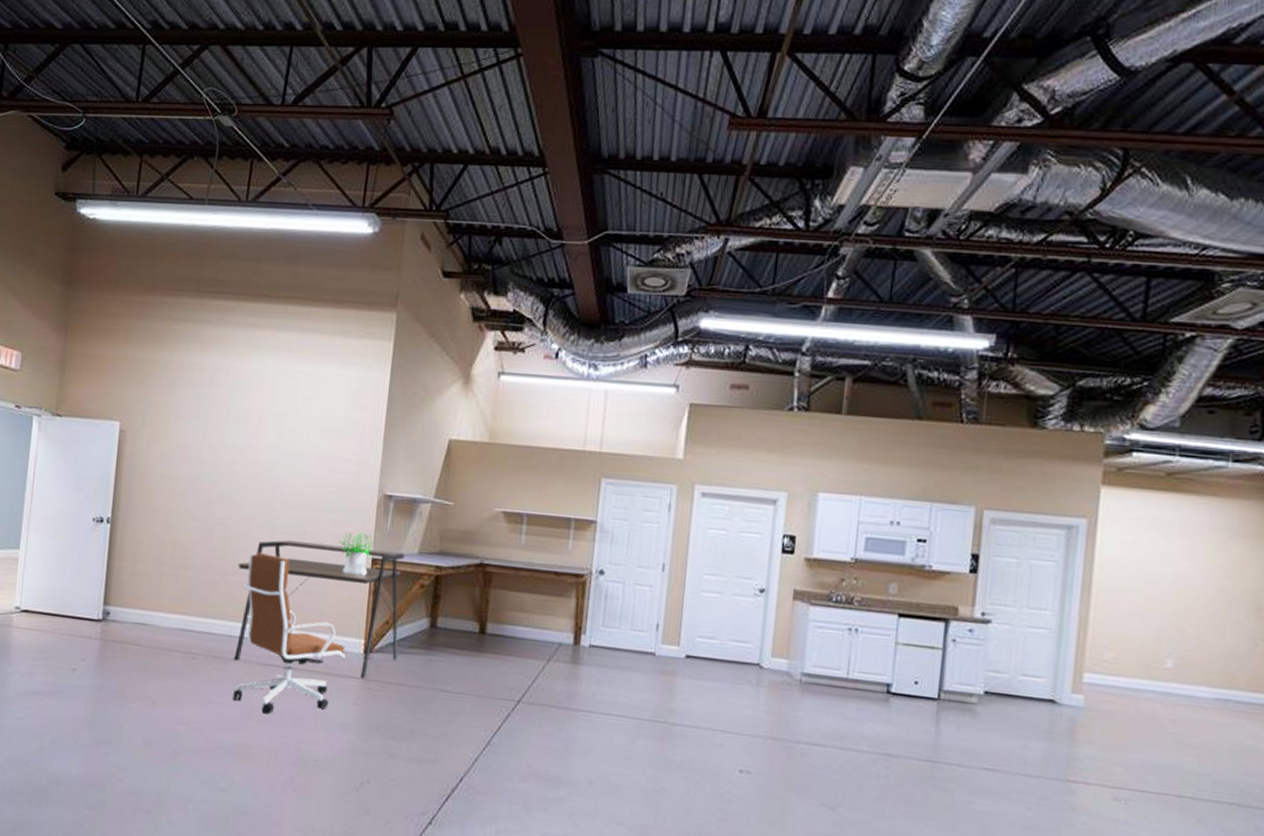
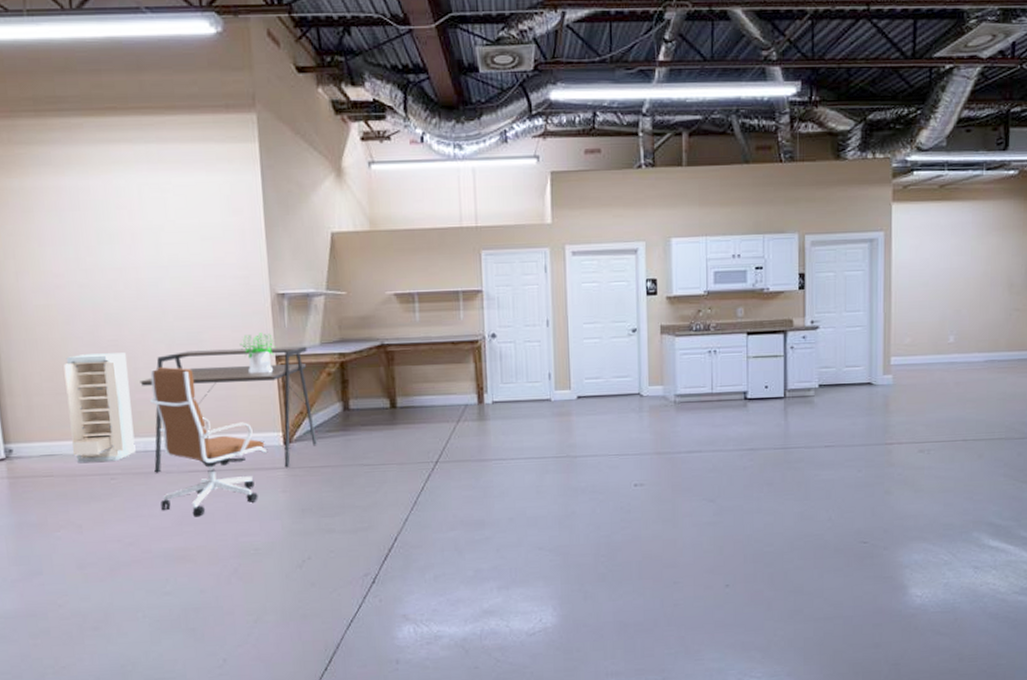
storage cabinet: none [162,528,231,641] -> present [63,352,136,462]

